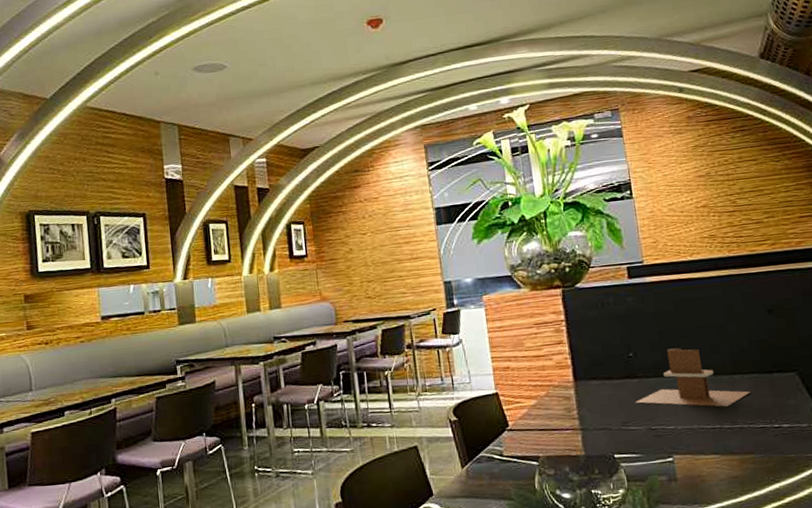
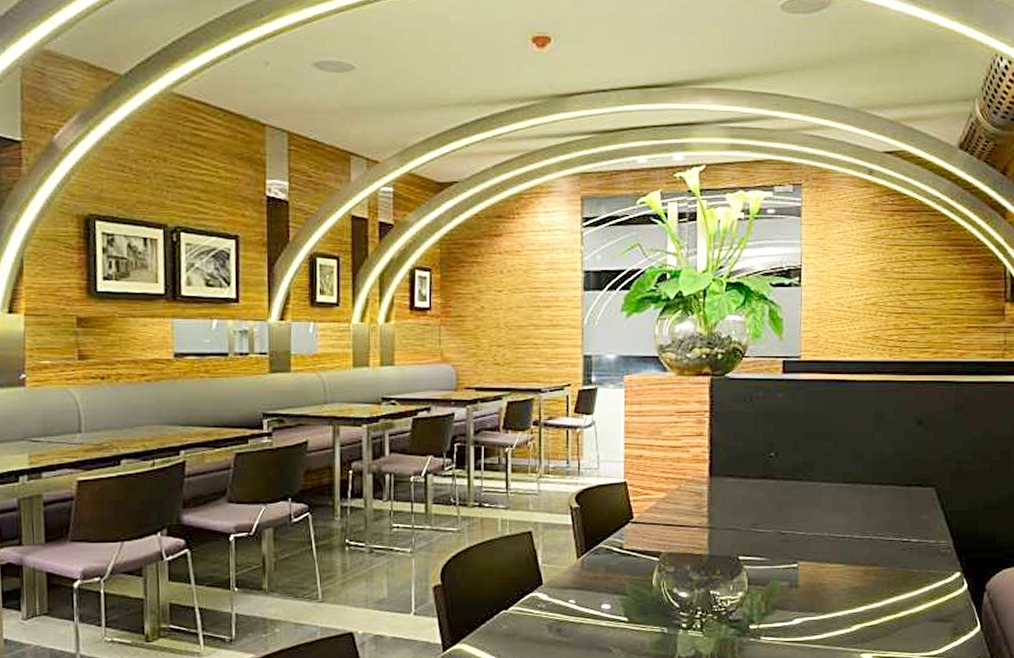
napkin holder: present [636,348,751,407] -> none [769,452,886,517]

